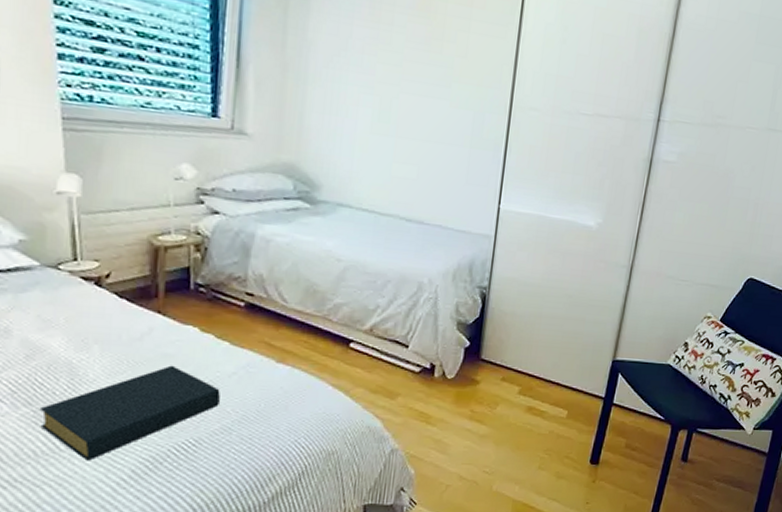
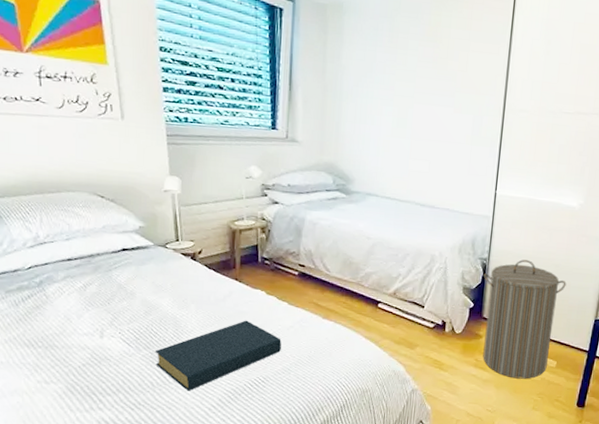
laundry hamper: none [479,289,581,433] -> present [483,259,567,379]

